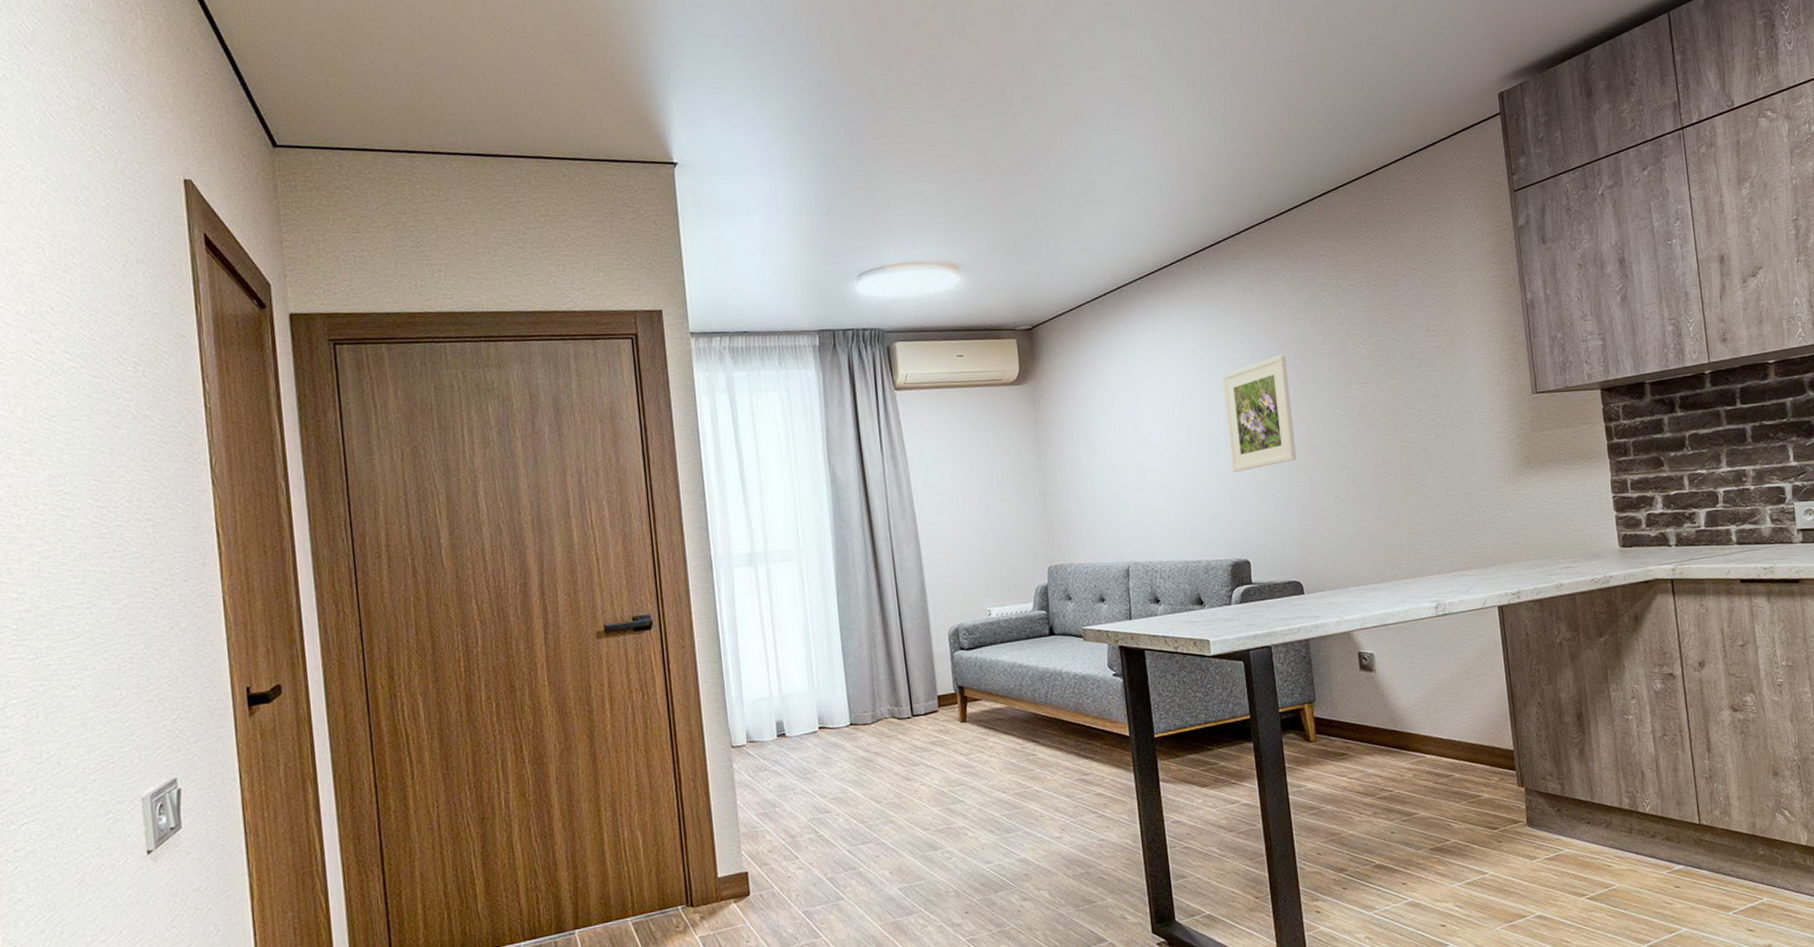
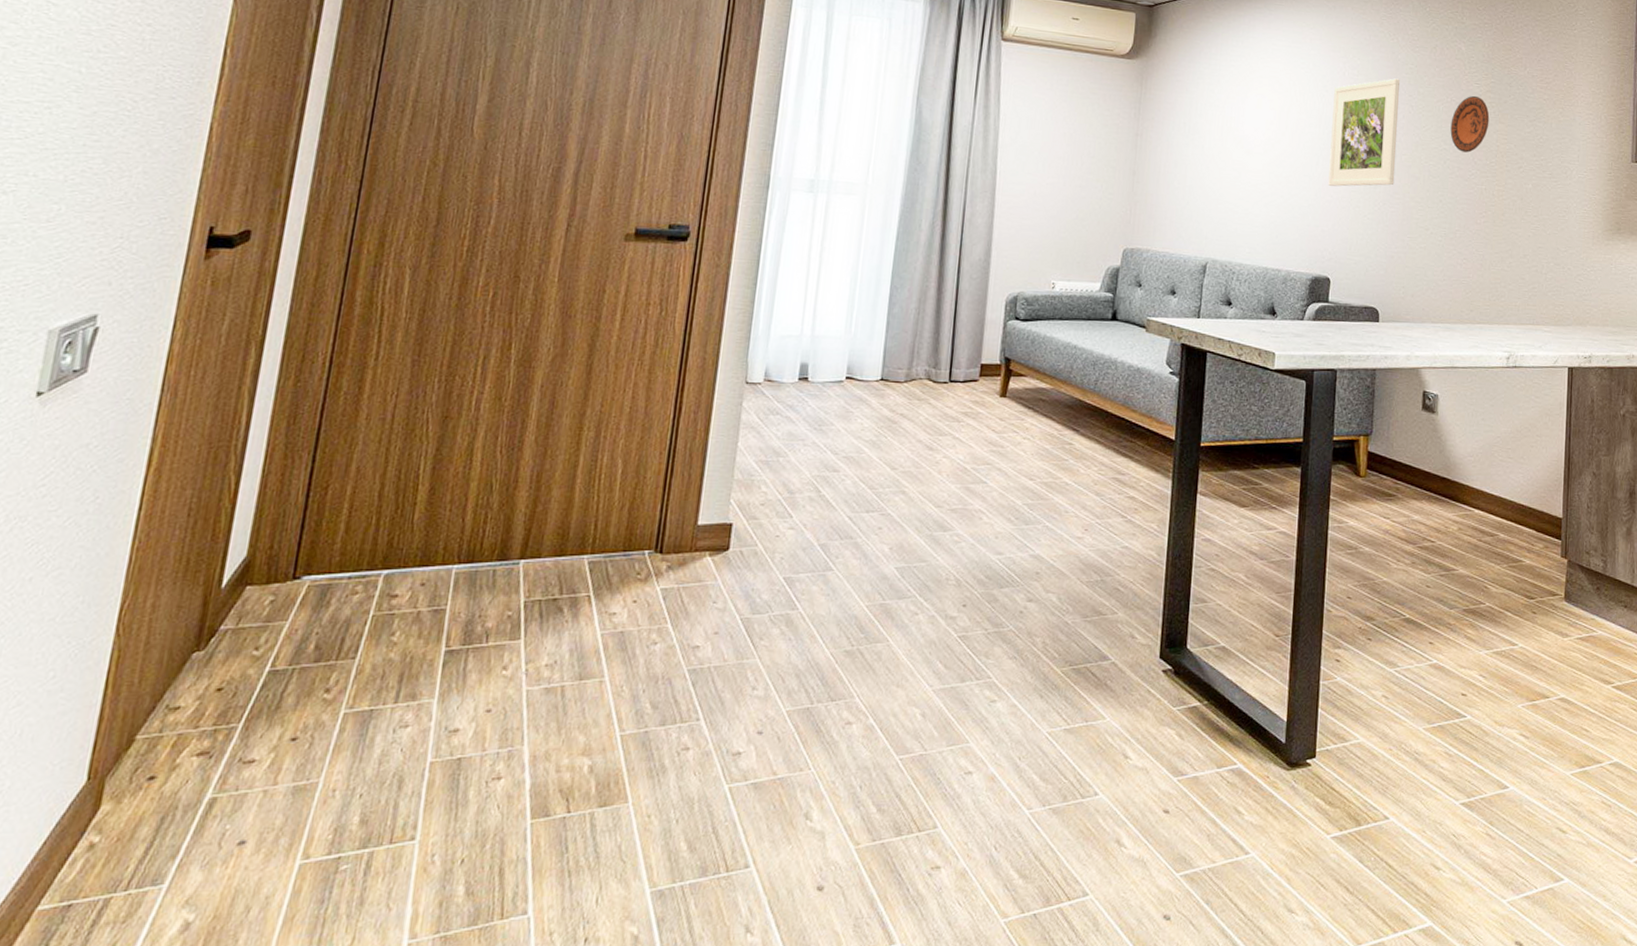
decorative plate: none [1343,356,1382,415] -> present [1450,95,1490,153]

